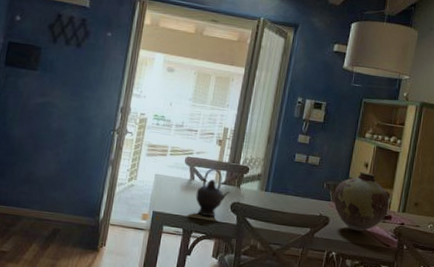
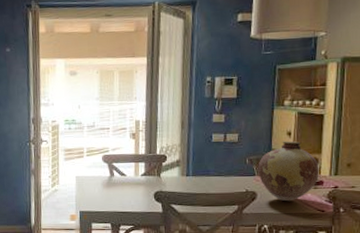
teapot: present [195,168,230,217] -> none [118,161,151,209]

